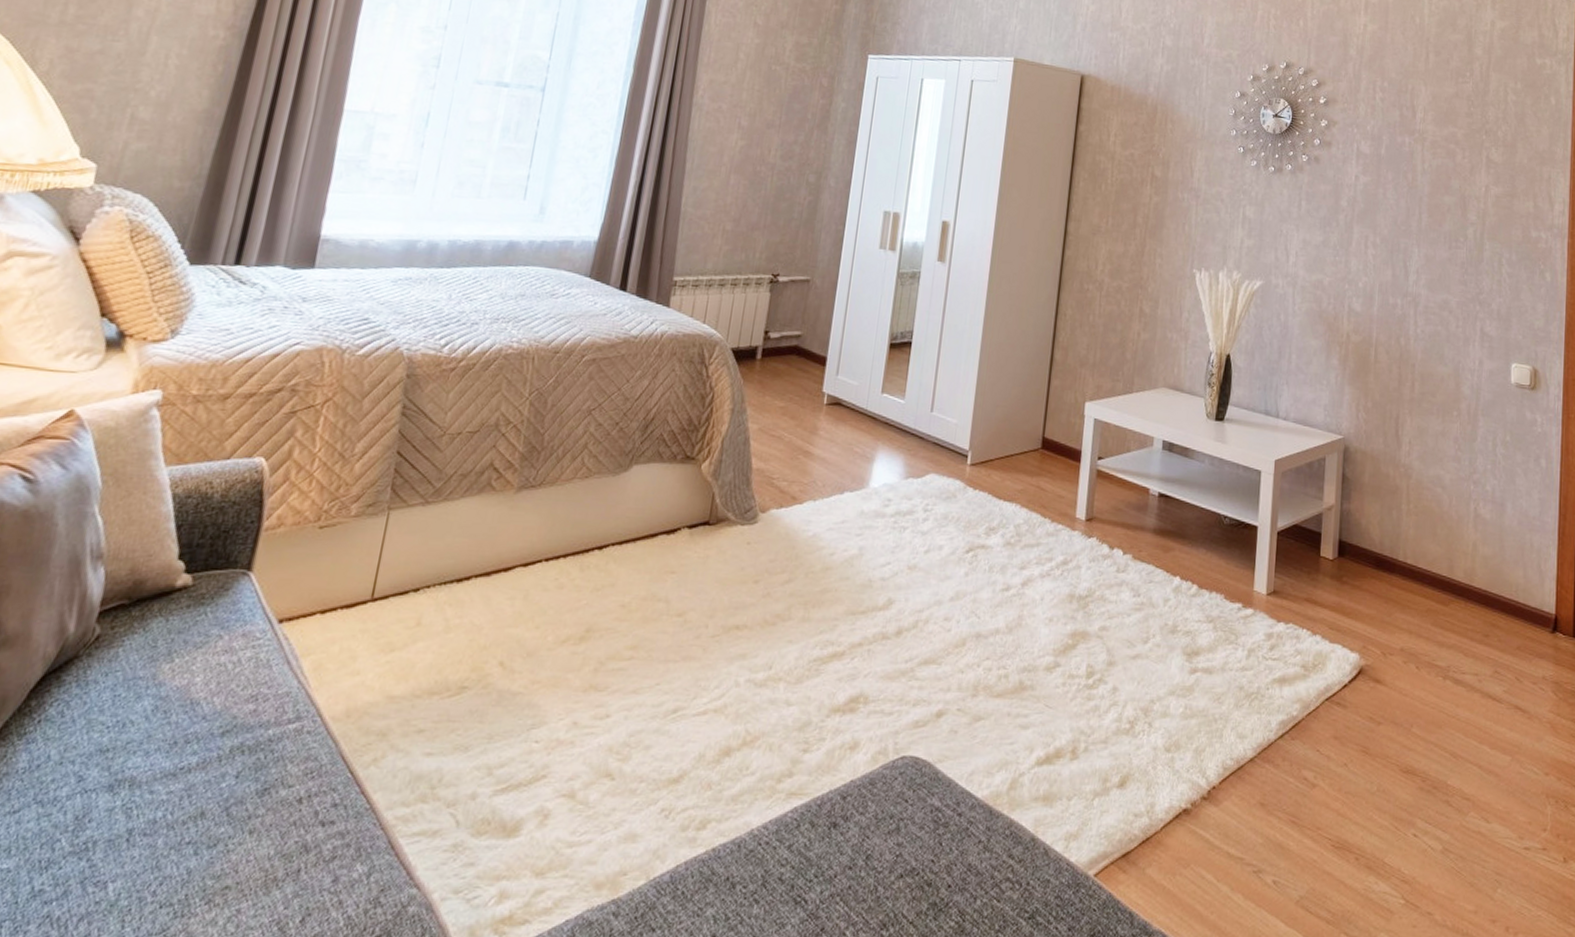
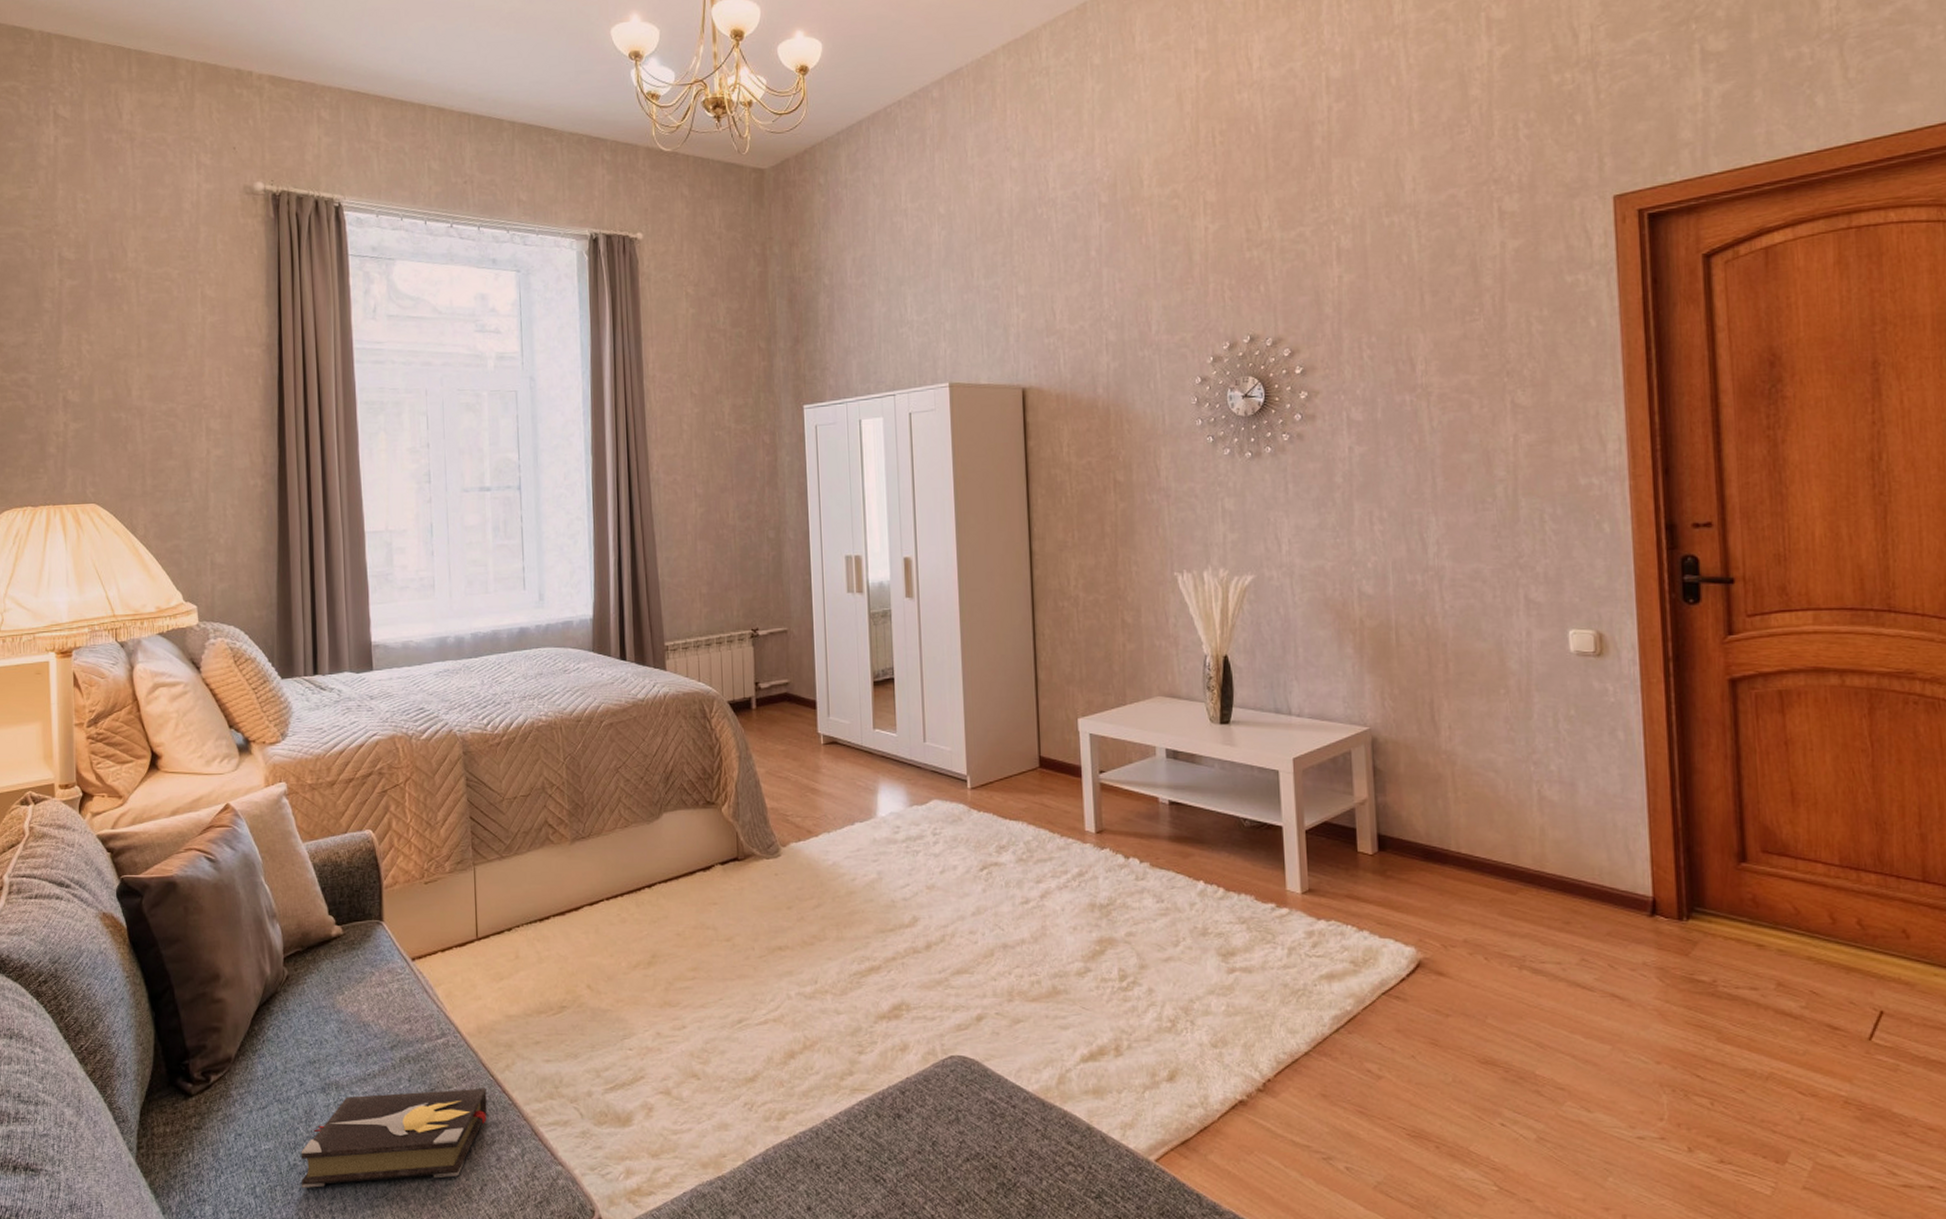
hardback book: none [42,787,340,925] -> present [301,1088,487,1189]

